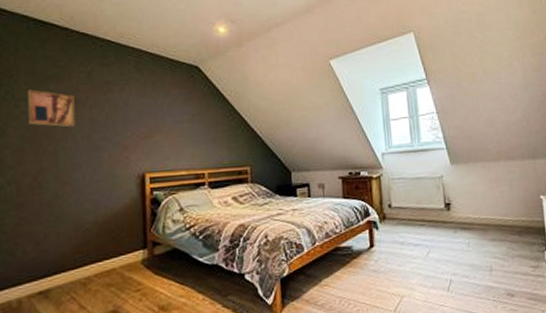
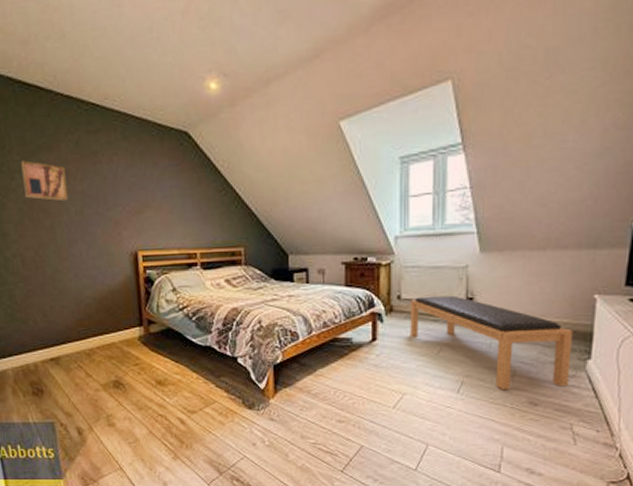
bench: none [399,202,534,284] -> present [410,295,573,389]

